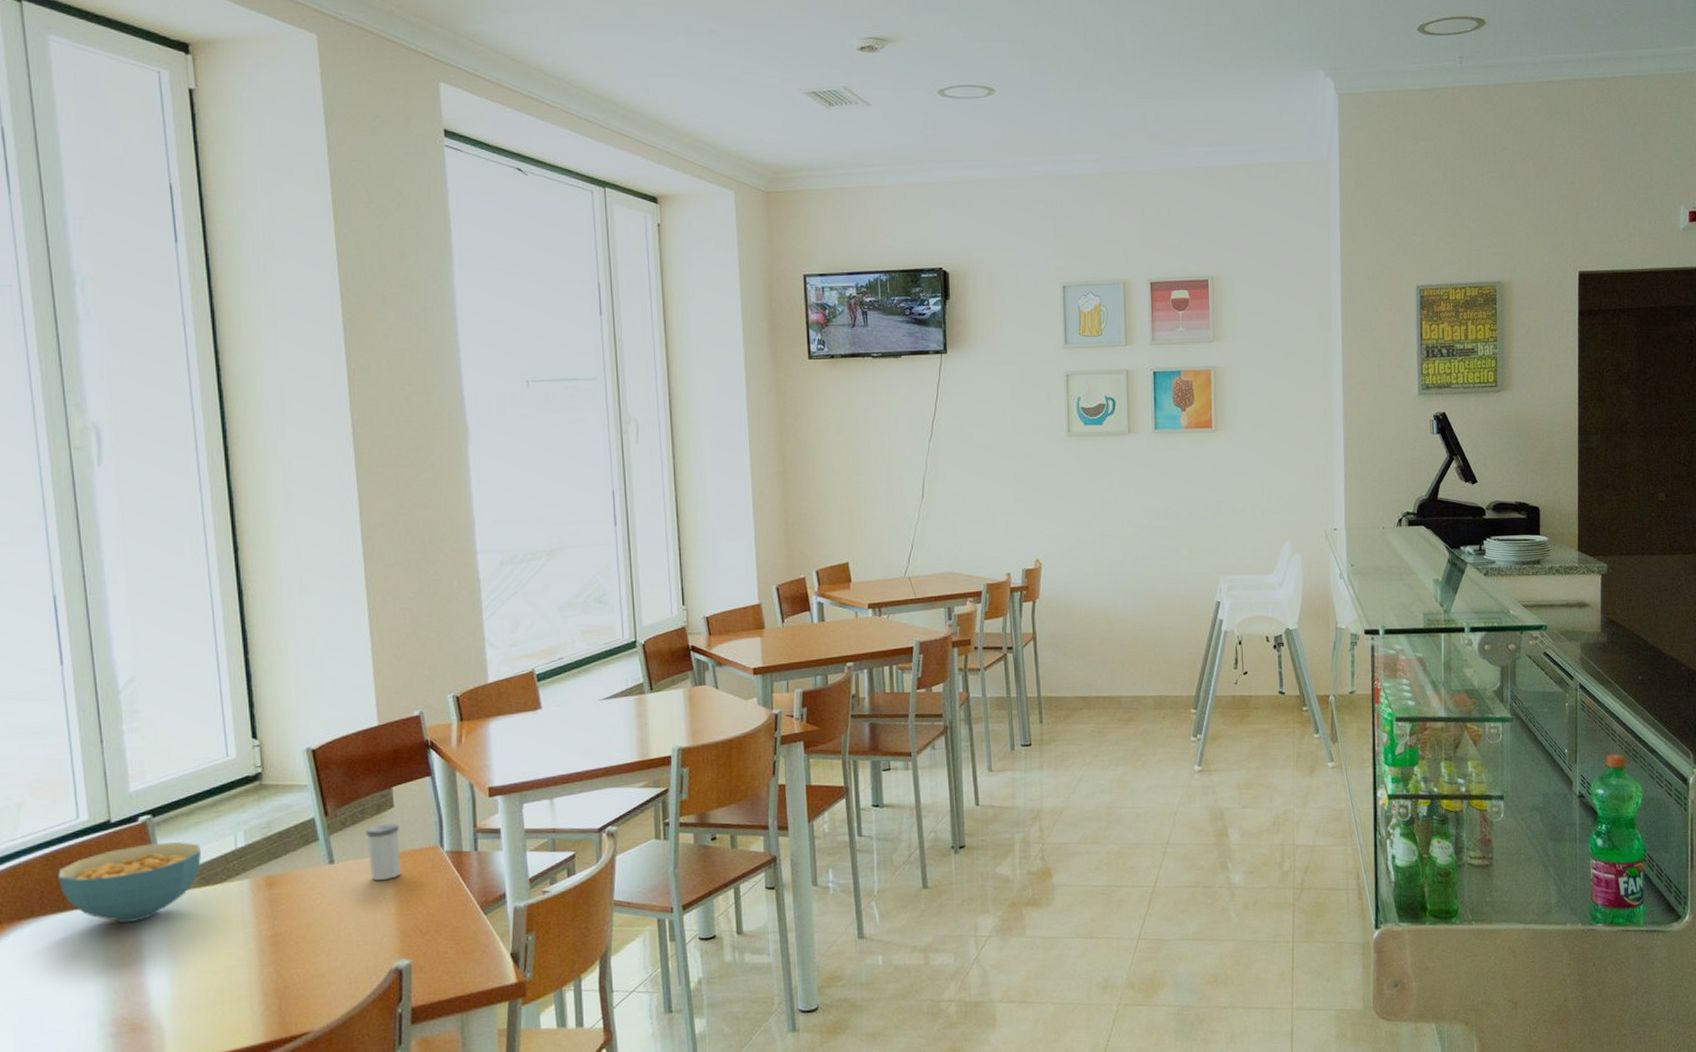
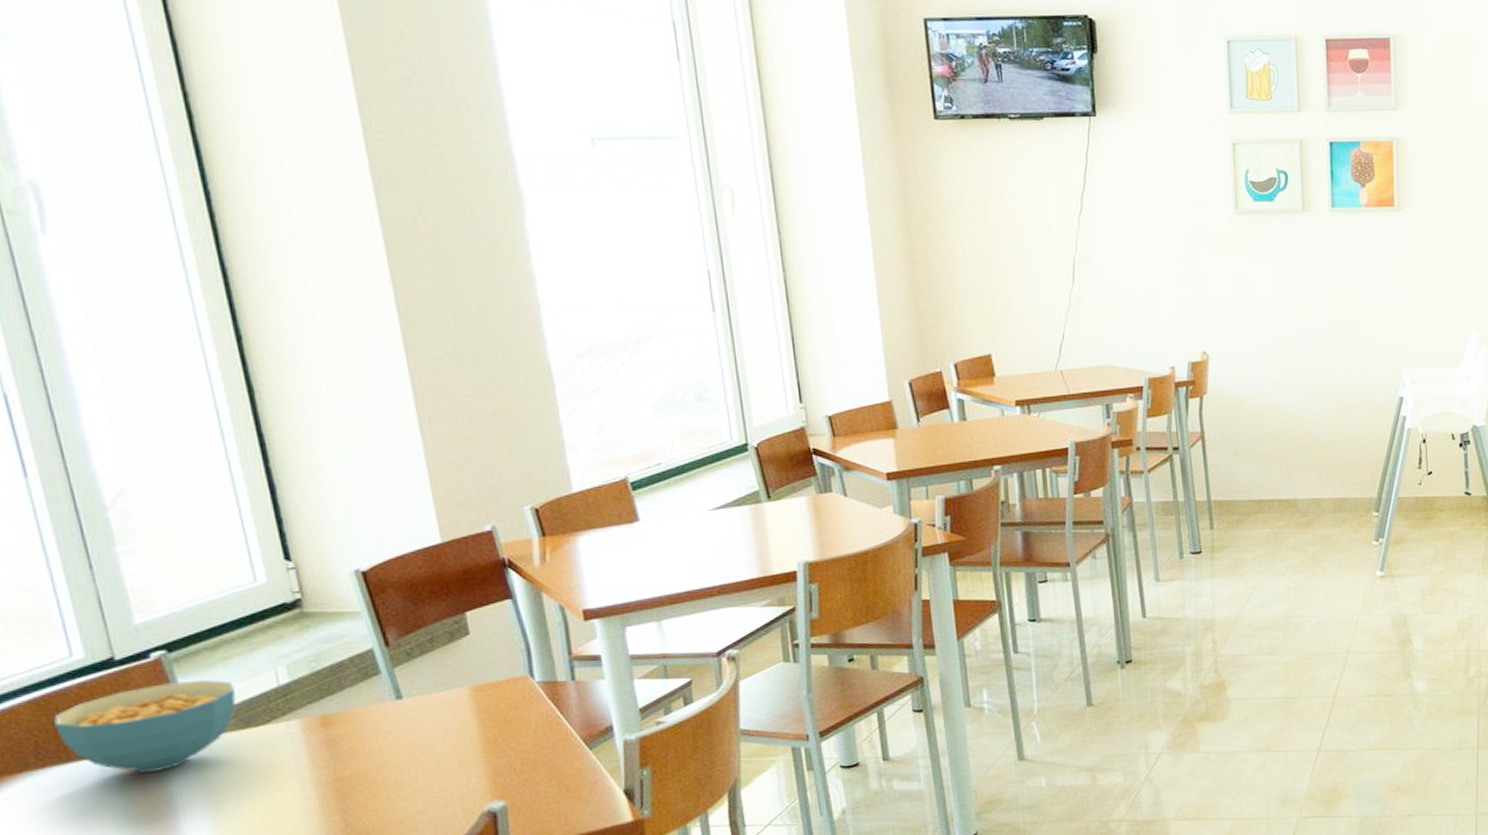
salt shaker: present [366,823,402,880] -> none [438,653,486,716]

